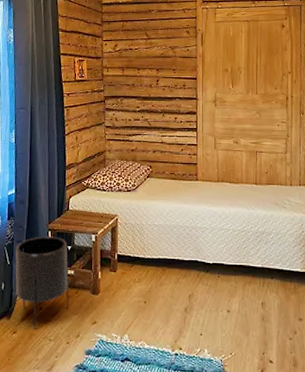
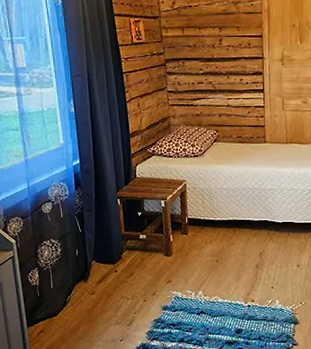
planter: present [15,236,69,331] -> none [86,204,143,291]

